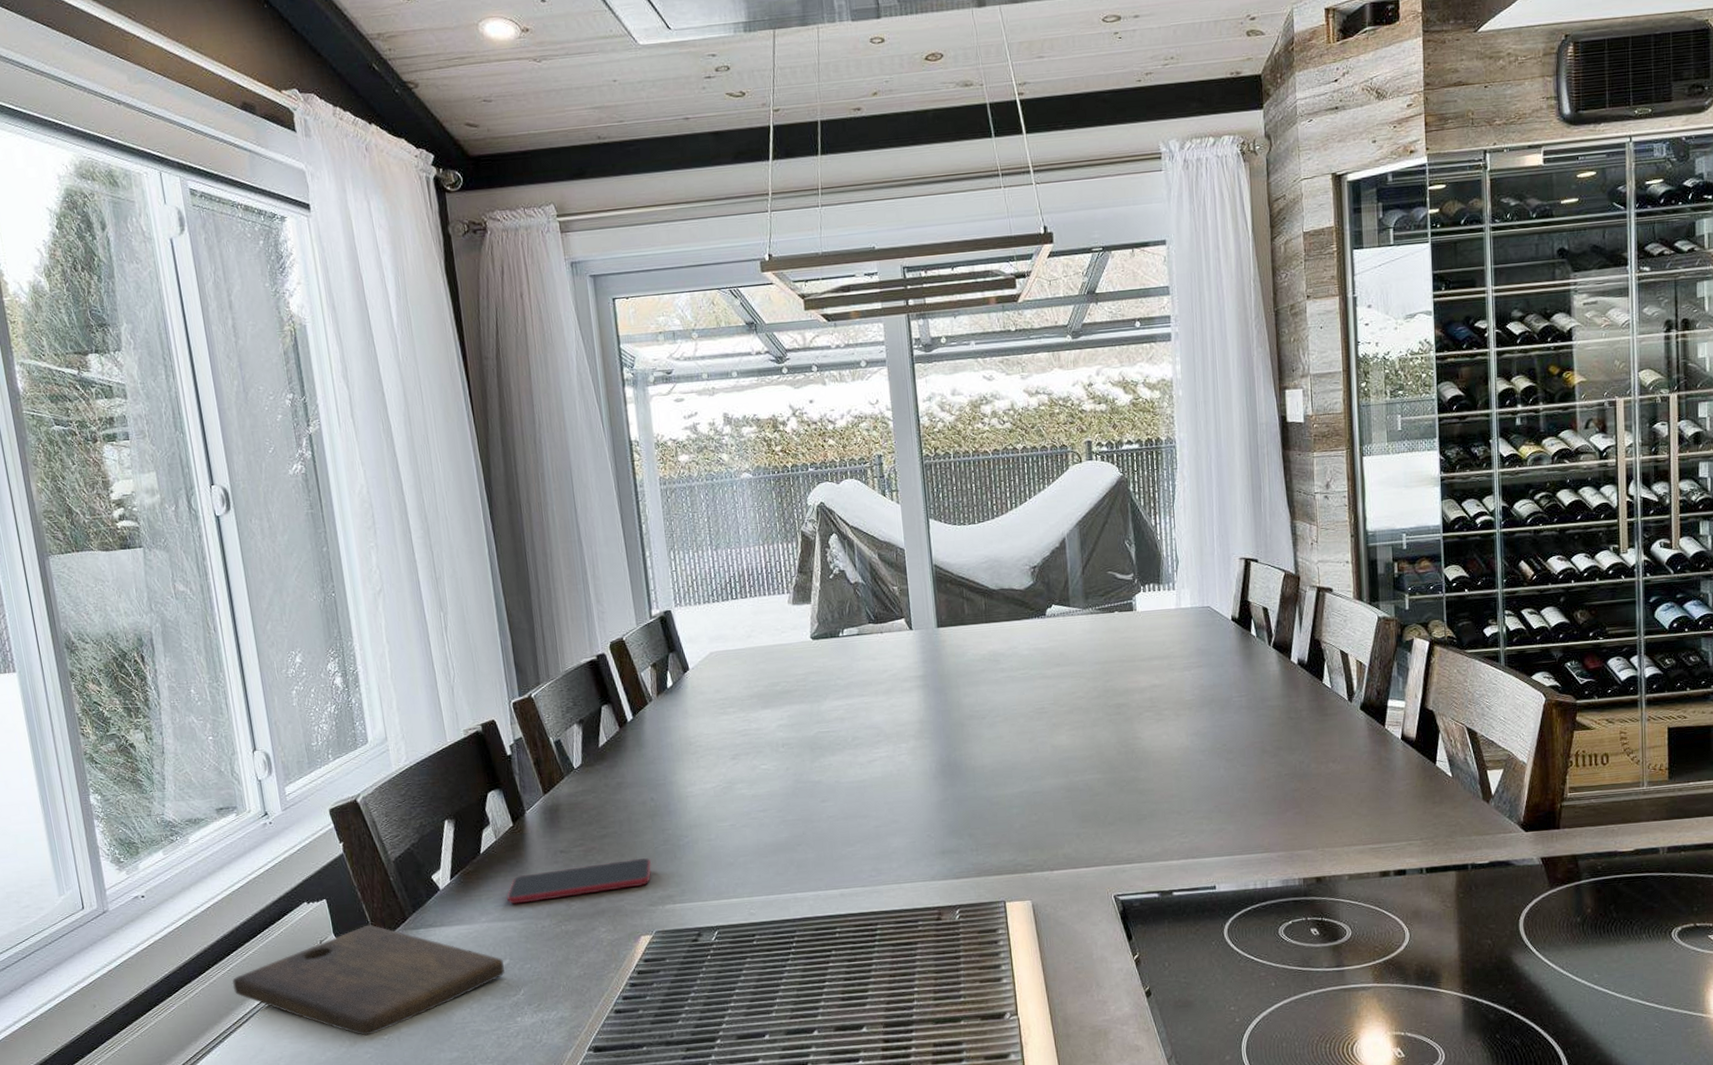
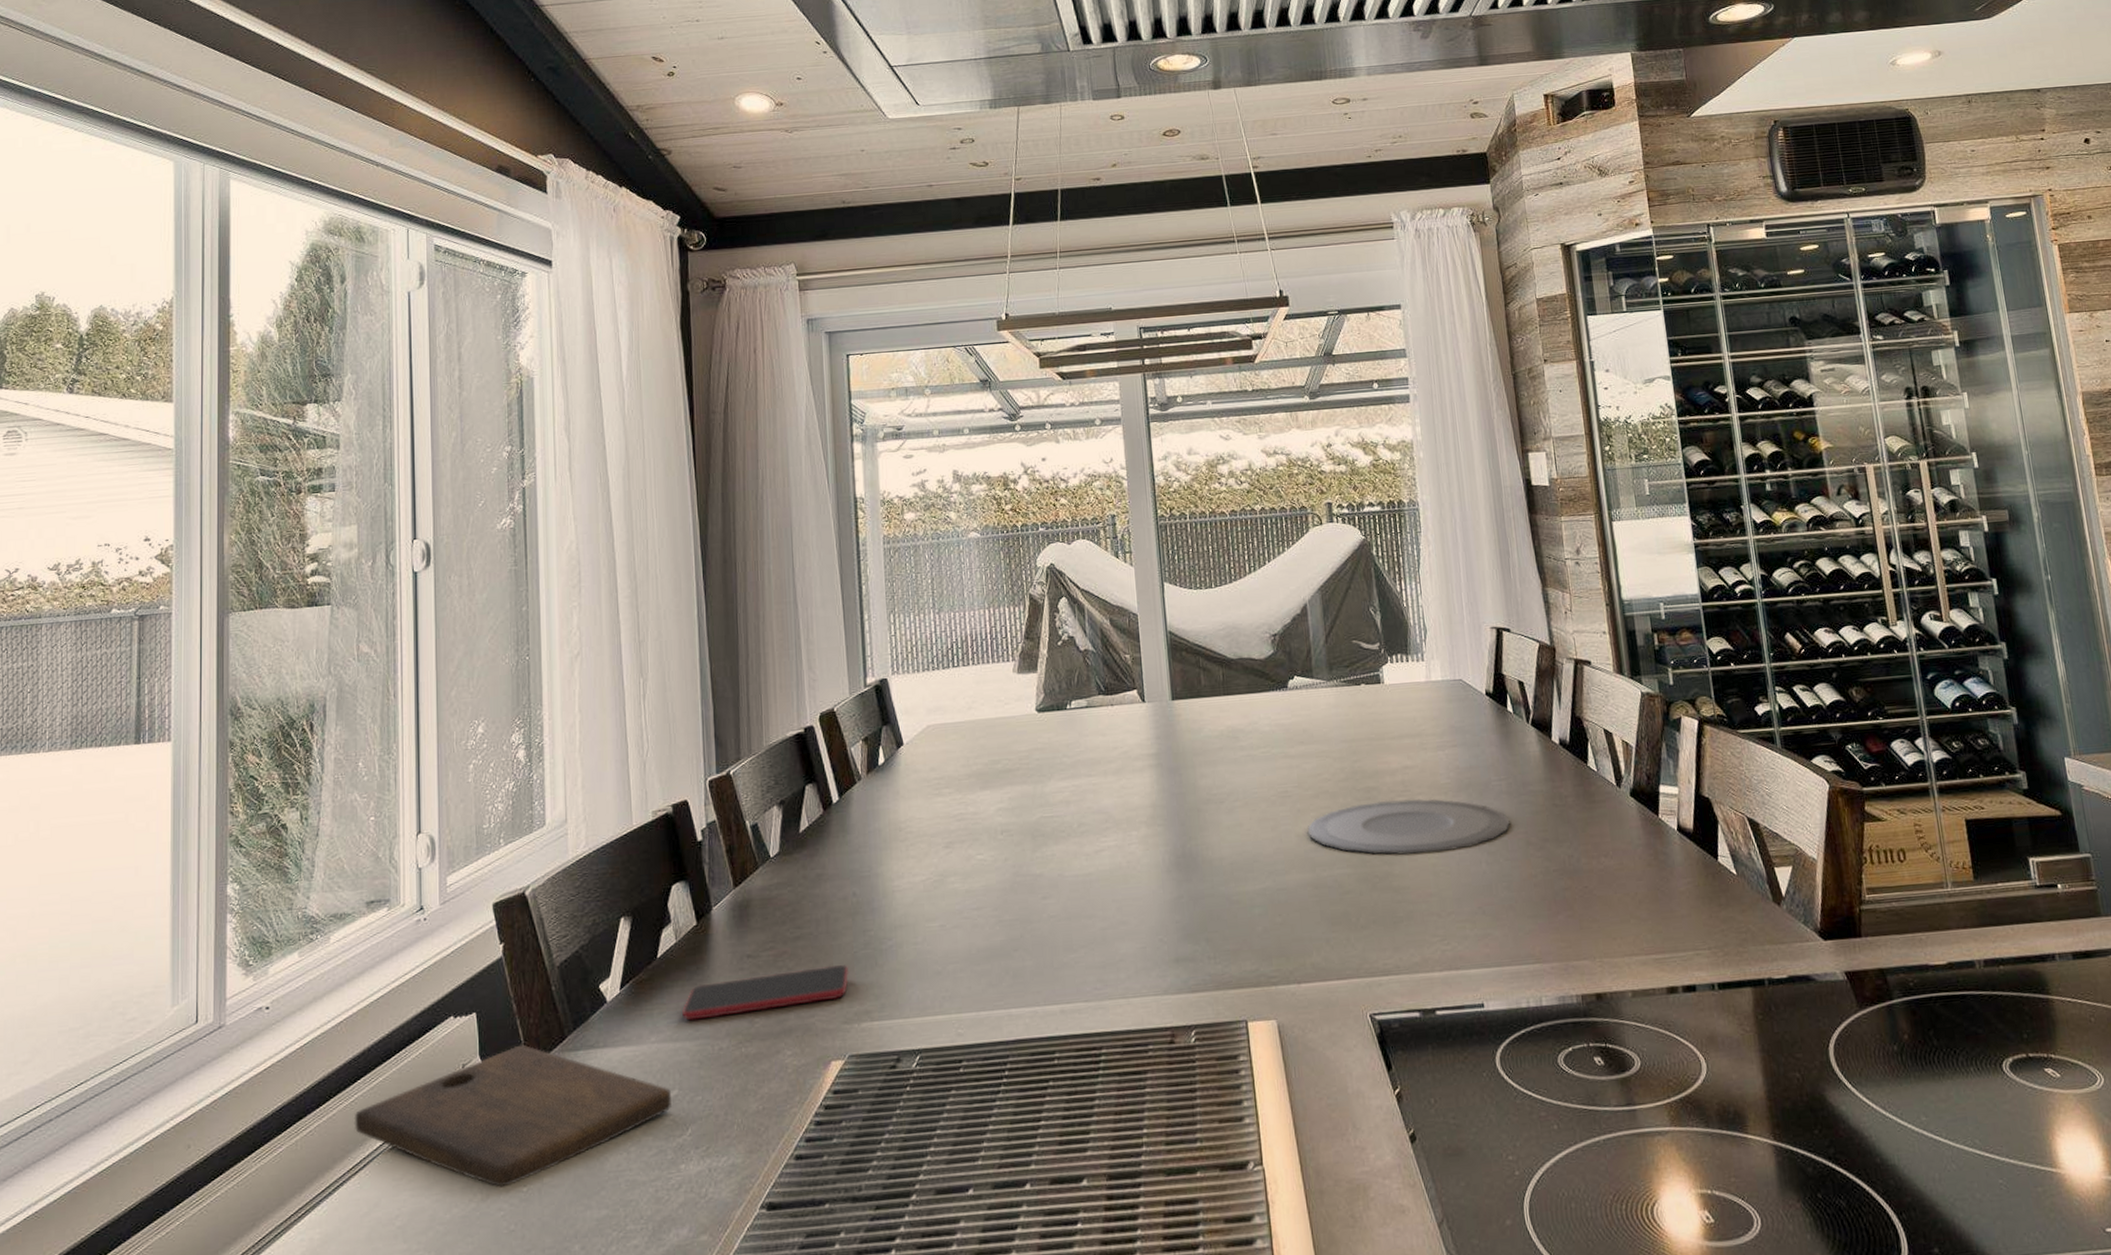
plate: none [1061,713,1248,763] -> present [1307,798,1510,856]

